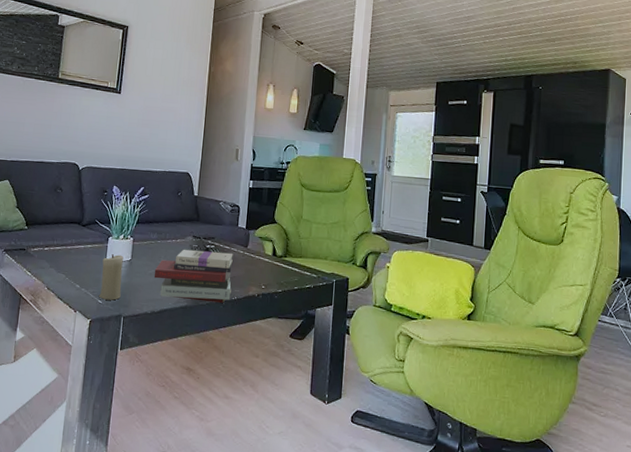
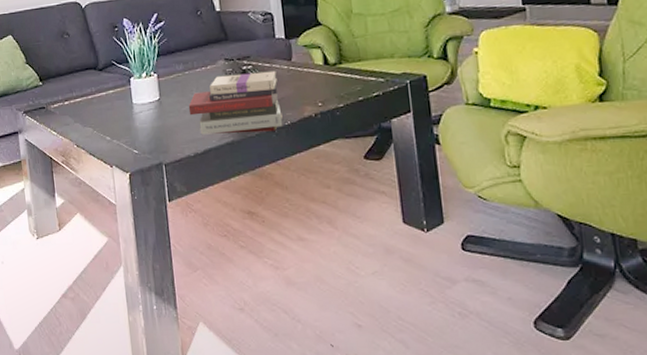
candle: present [99,254,124,301] -> none [129,95,157,149]

